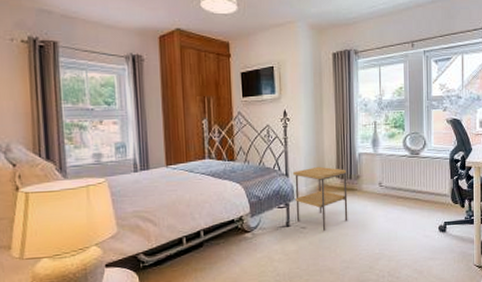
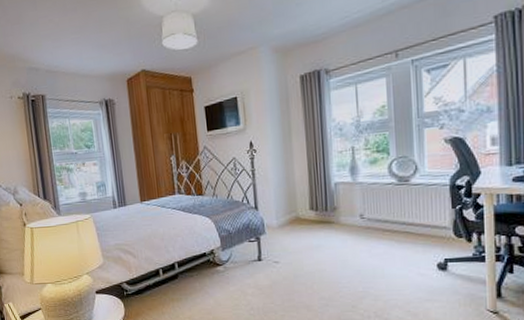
side table: present [293,166,348,231] -> none [263,198,325,266]

